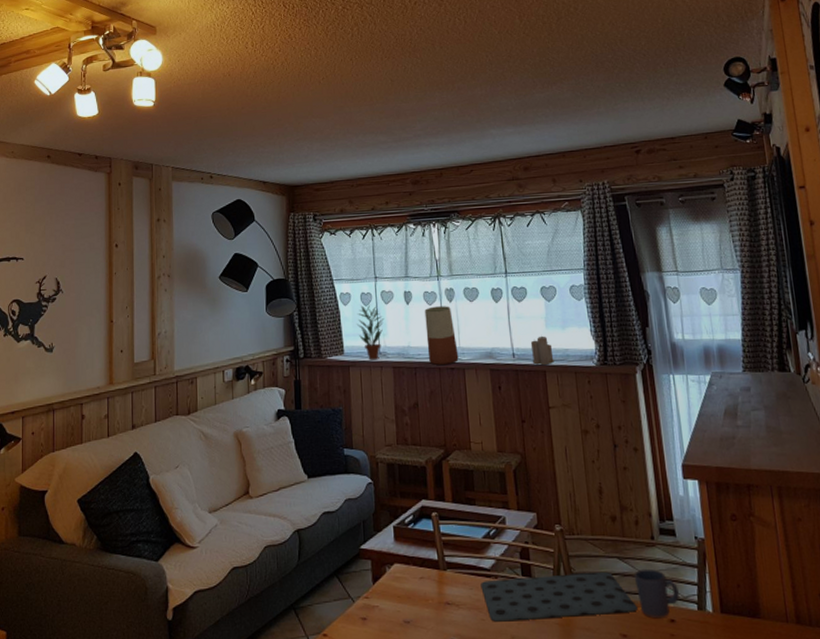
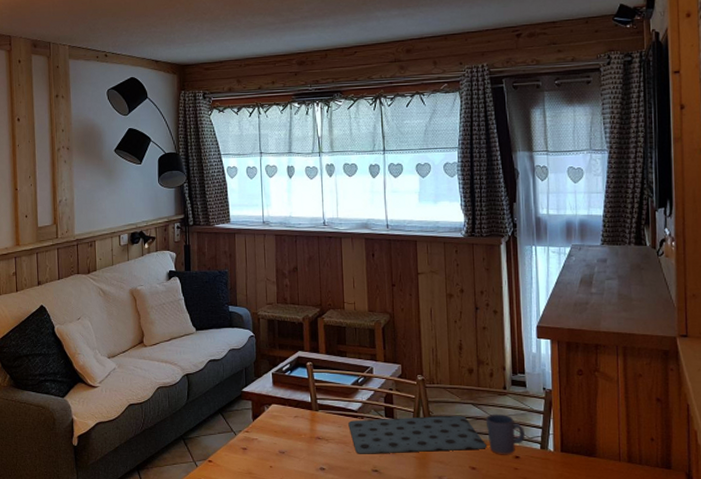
potted plant: present [357,304,385,360] -> none [243,177,268,228]
vase: present [424,306,459,366] -> none [306,180,336,235]
candle: present [530,336,555,366] -> none [403,209,426,236]

